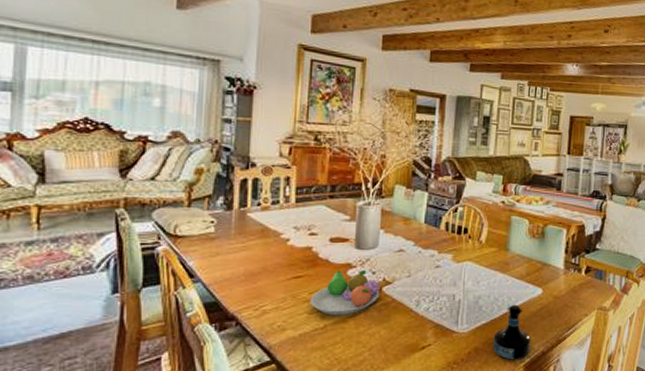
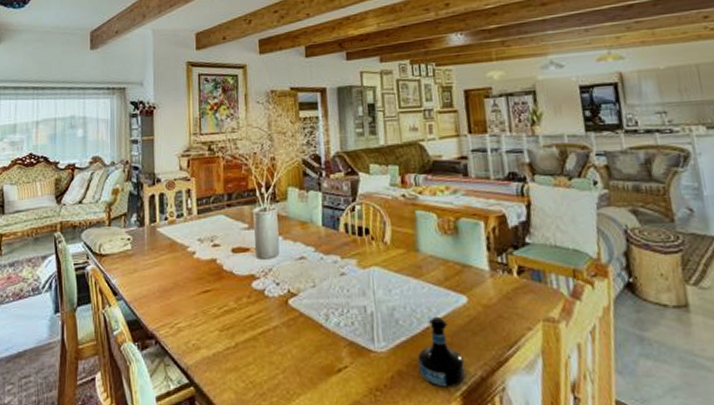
fruit bowl: present [310,270,381,315] -> none [219,281,287,333]

